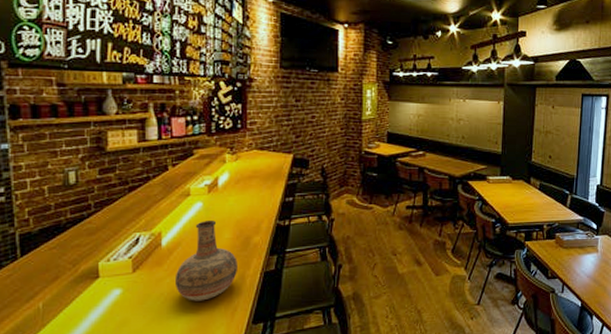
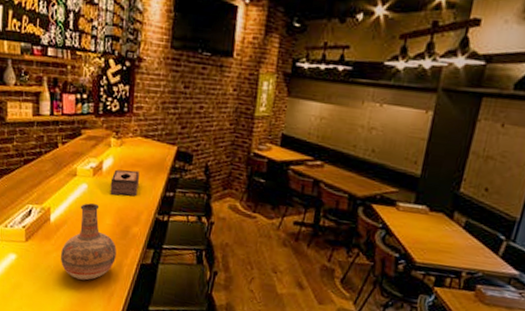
tissue box: none [227,182,258,208] -> present [110,169,140,196]

